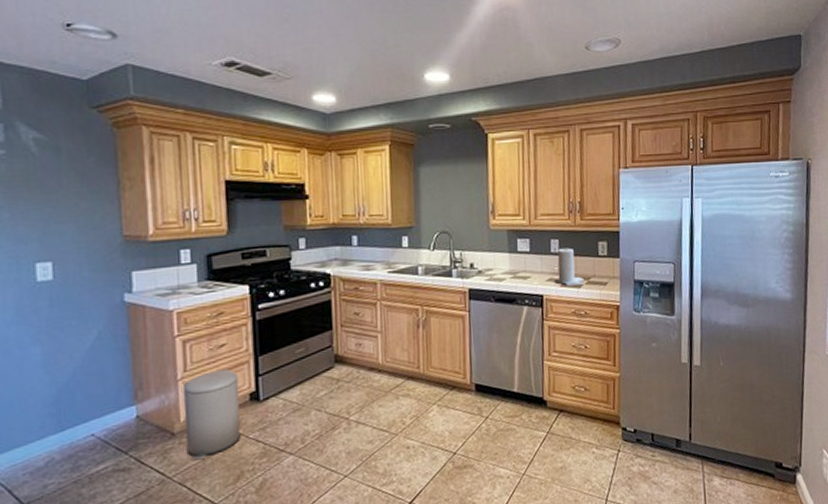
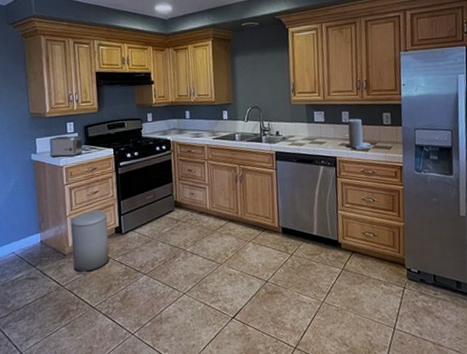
toaster: none [153,267,204,299] -> present [49,135,83,158]

